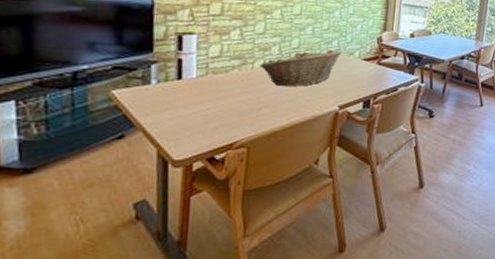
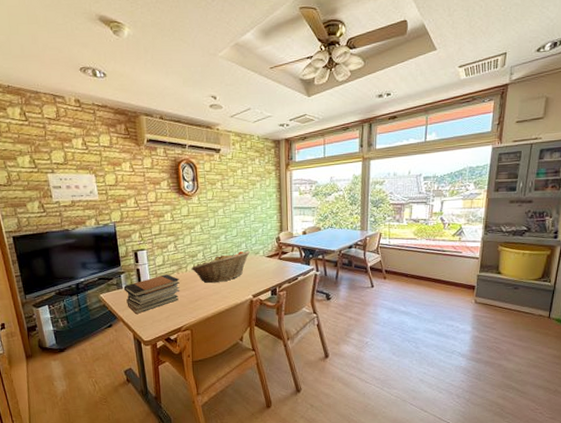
book stack: none [152,70,241,123] -> present [123,274,180,315]

